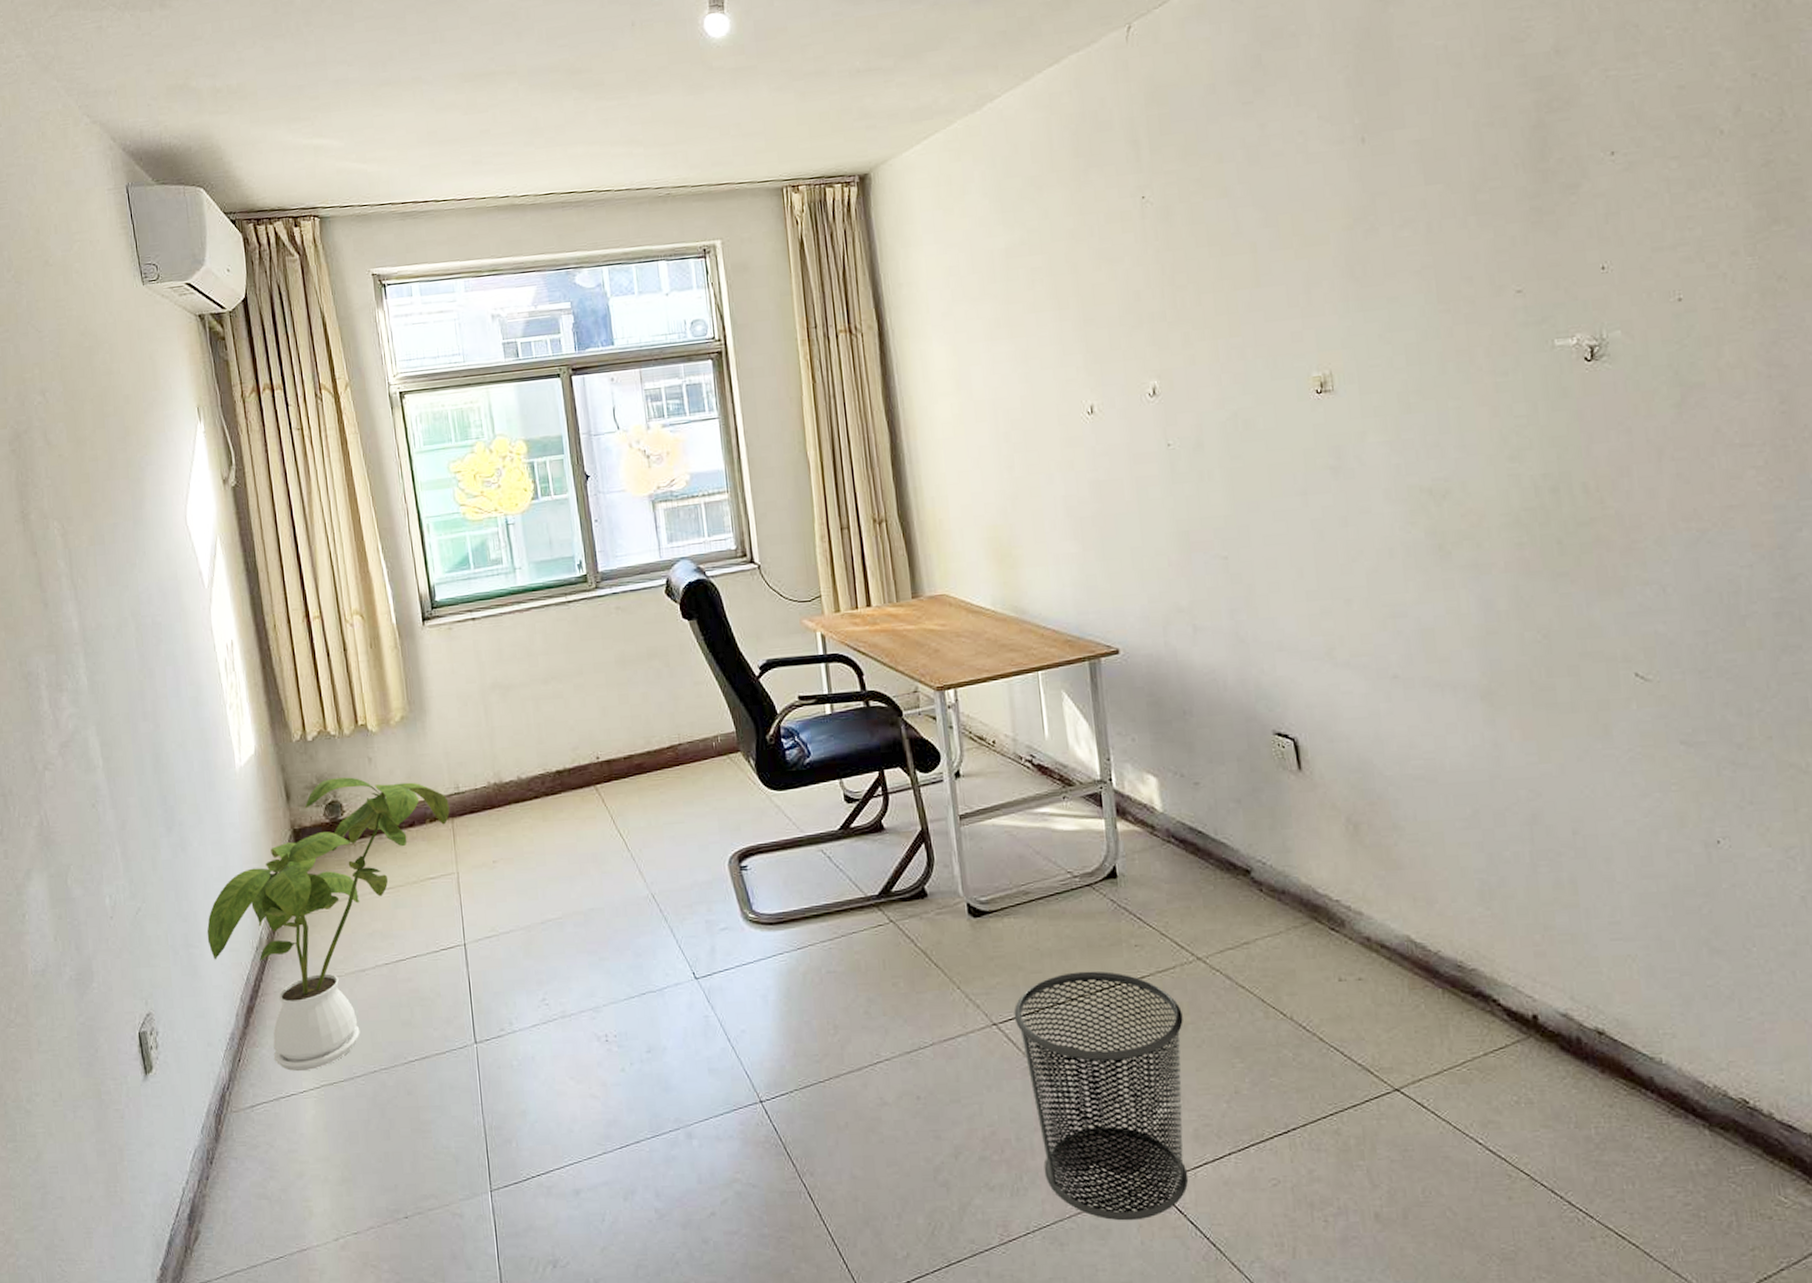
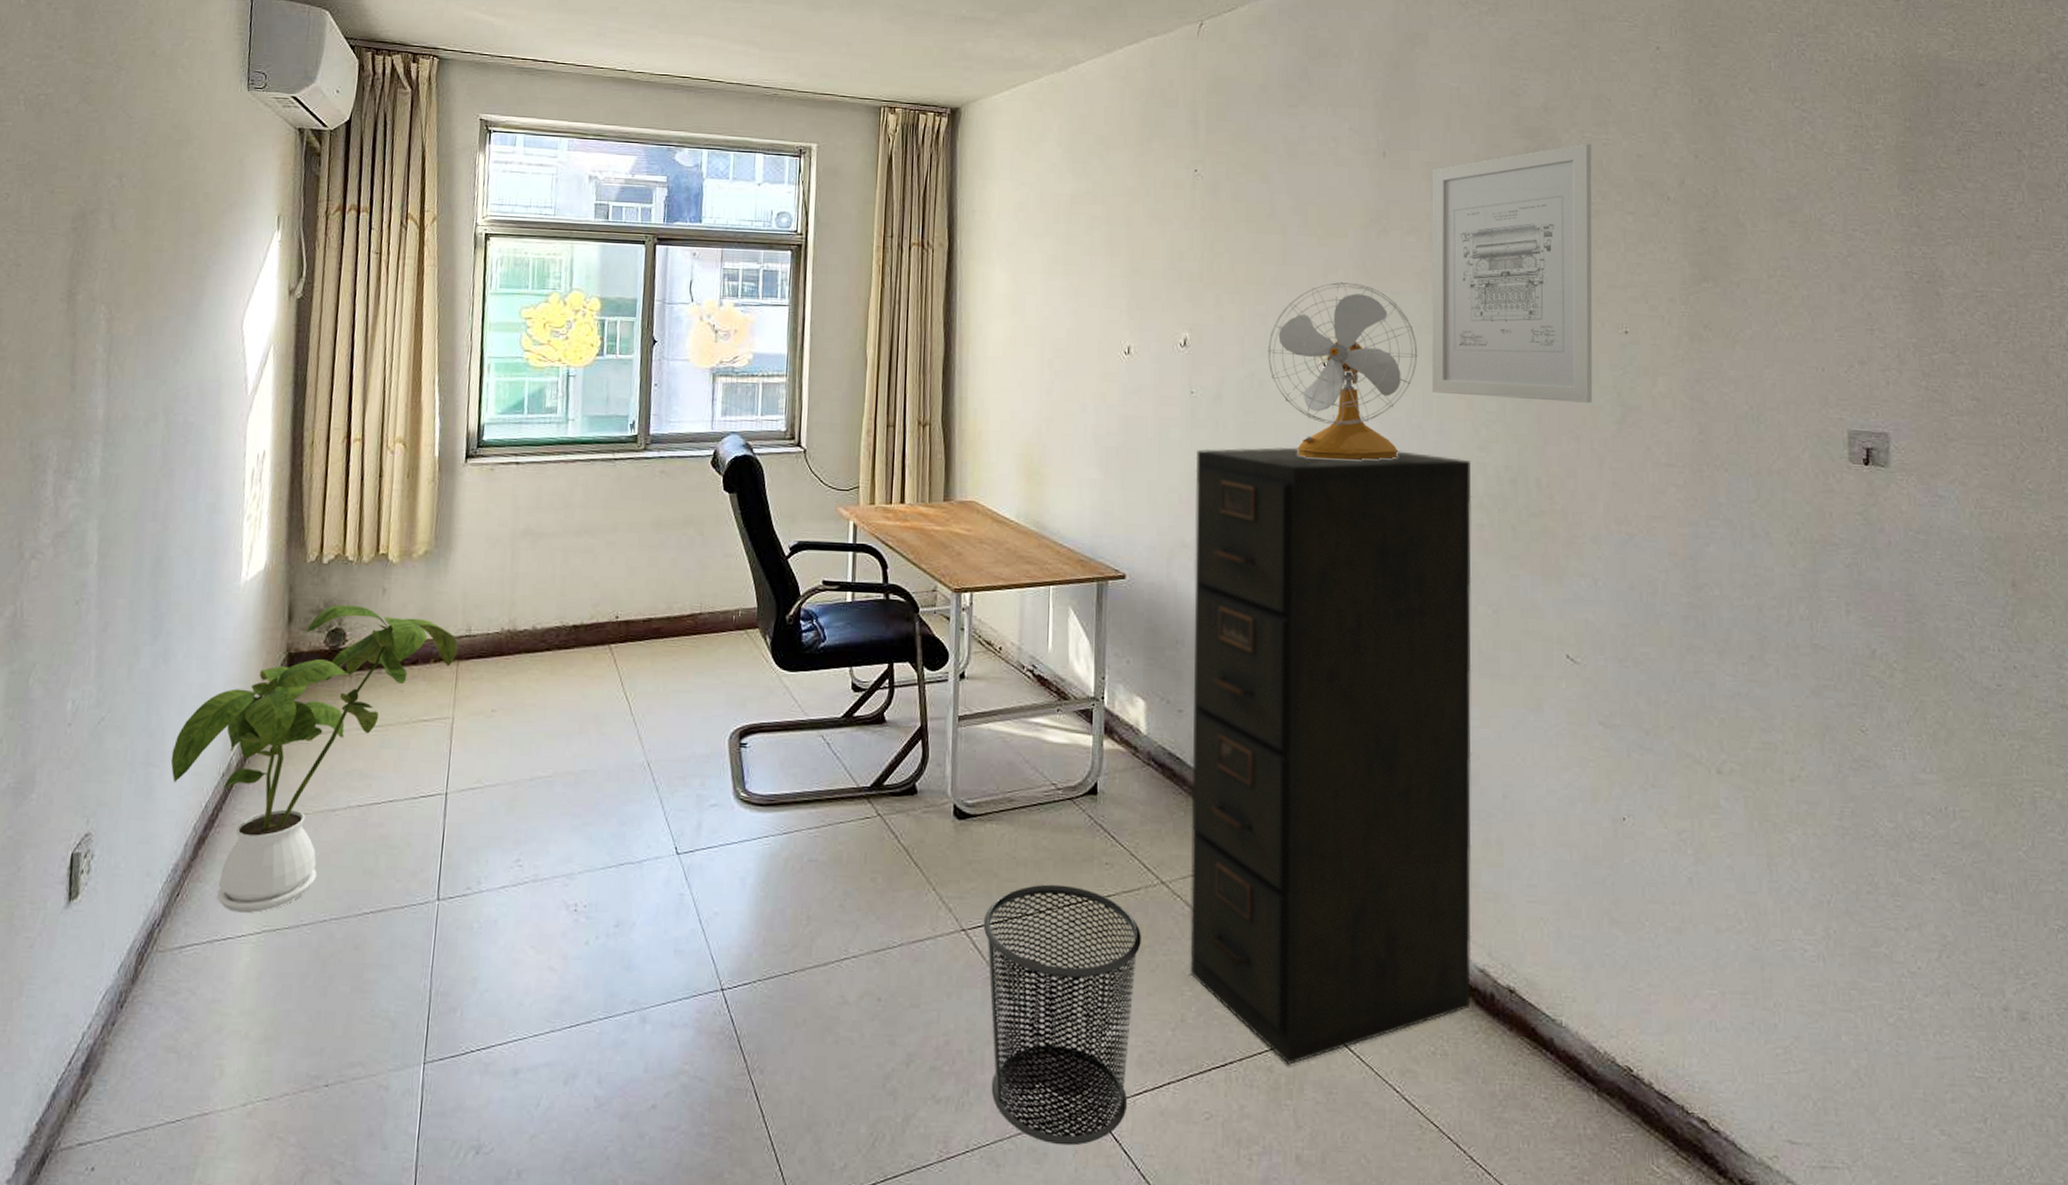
filing cabinet: none [1180,473,1554,1126] -> present [1190,447,1472,1065]
desk fan: none [1249,294,1427,497] -> present [1268,281,1418,460]
wall art: none [1424,83,1644,404] -> present [1431,143,1593,403]

